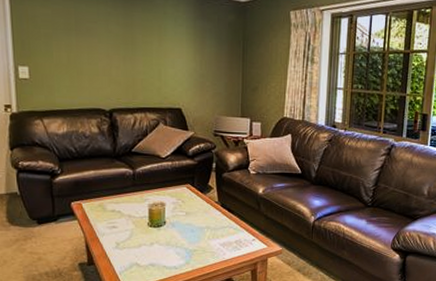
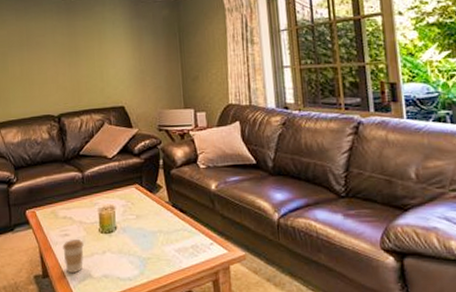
coffee cup: none [110,231,131,261] -> present [63,239,84,273]

